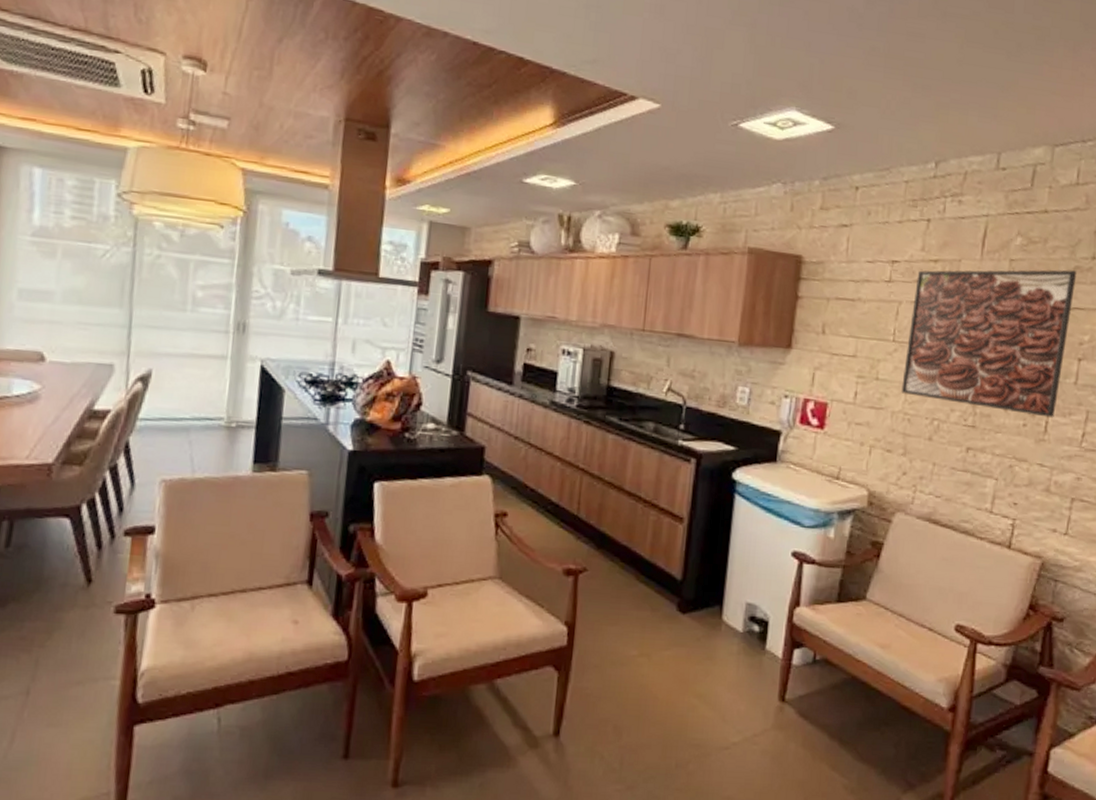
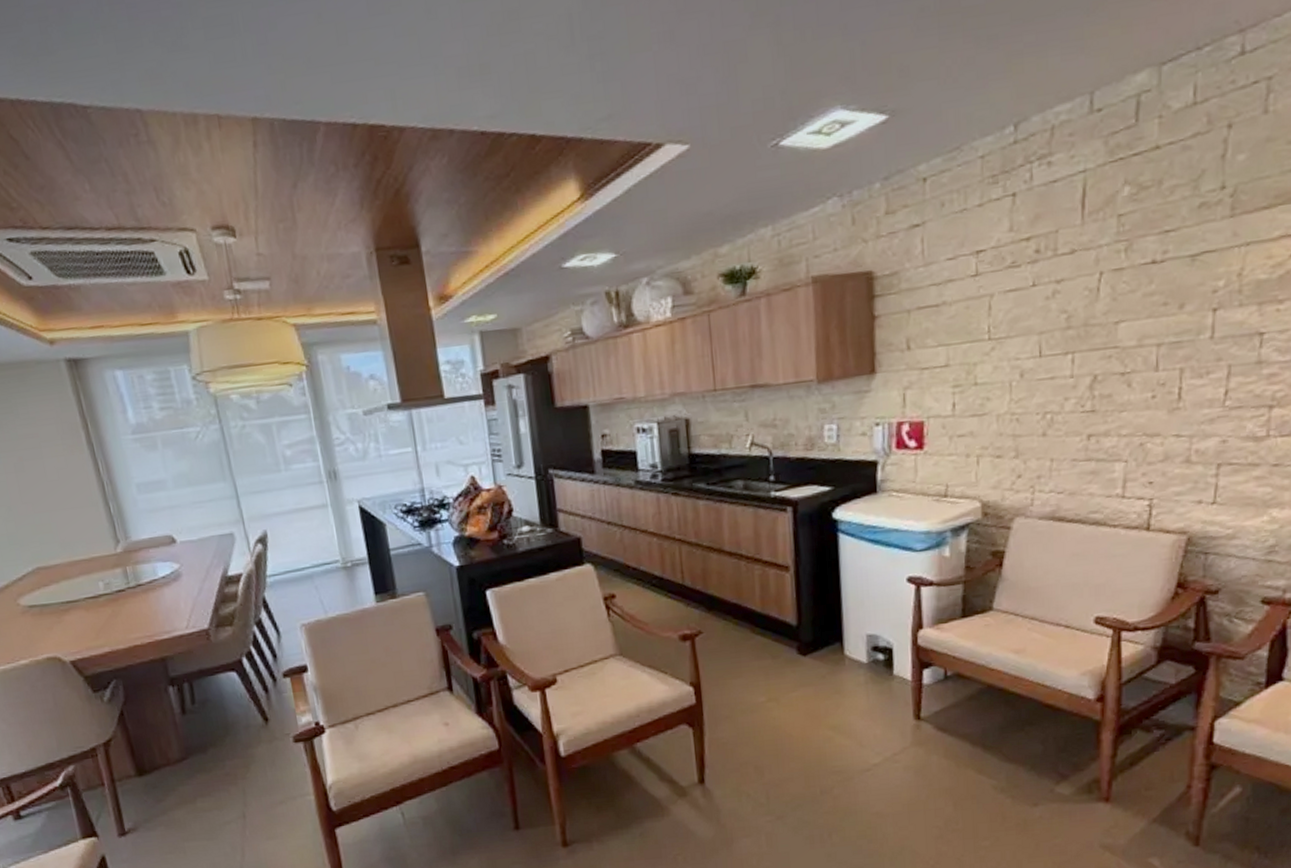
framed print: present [901,269,1077,418] -> none [1004,208,1203,394]

